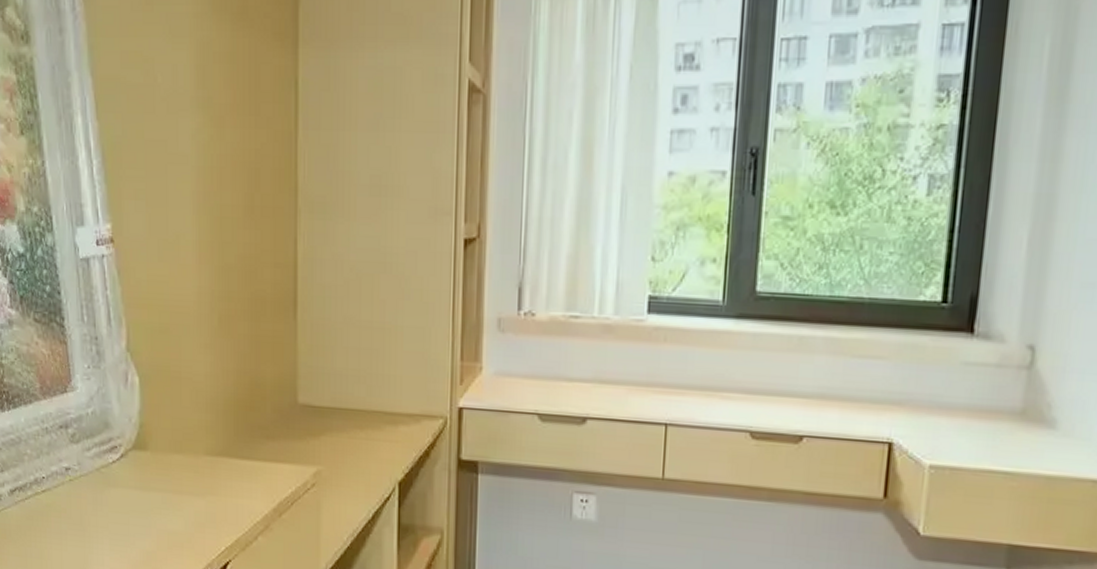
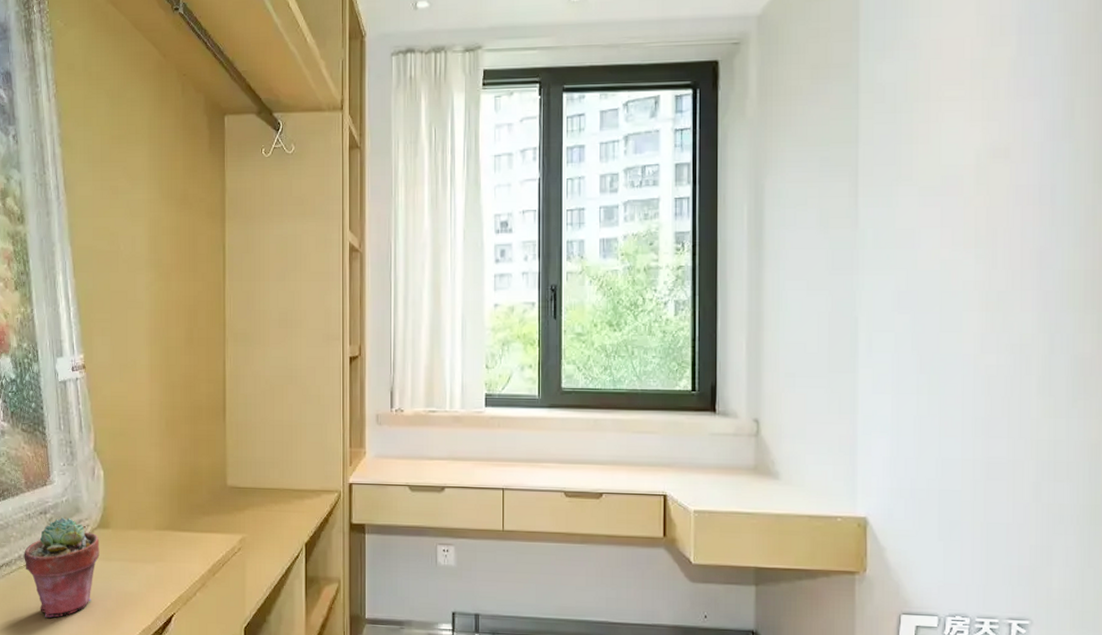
potted succulent: none [41,434,136,557] -> present [24,517,100,618]

